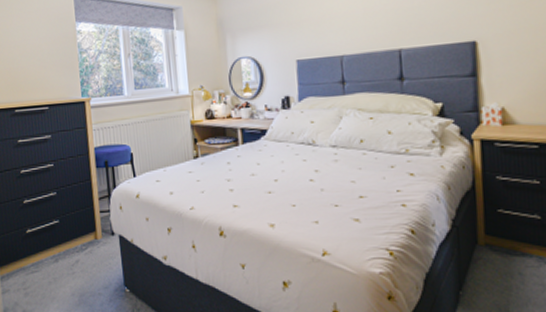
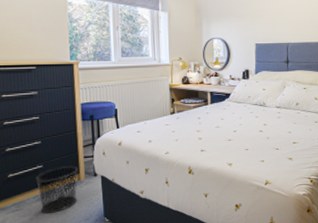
waste bin: none [53,222,95,277] -> present [36,166,78,214]

